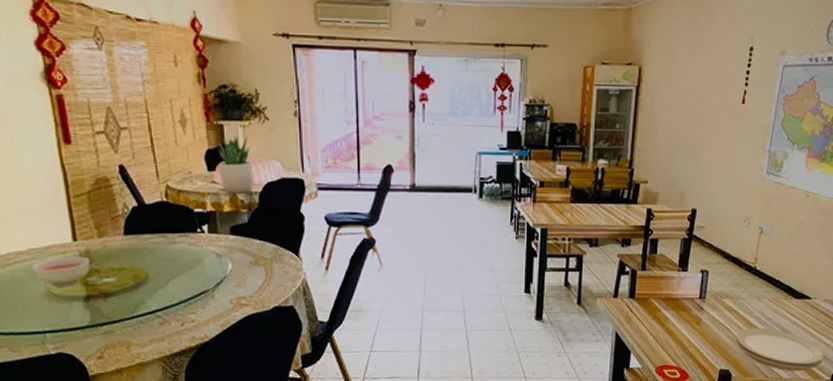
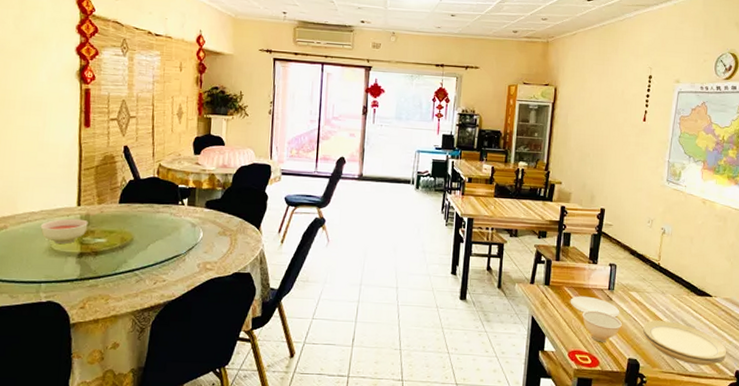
planter: present [217,134,254,193] -> none [203,126,231,174]
plate: none [657,307,712,328] -> present [570,296,620,318]
bowl: none [670,322,714,355] -> present [582,310,622,342]

